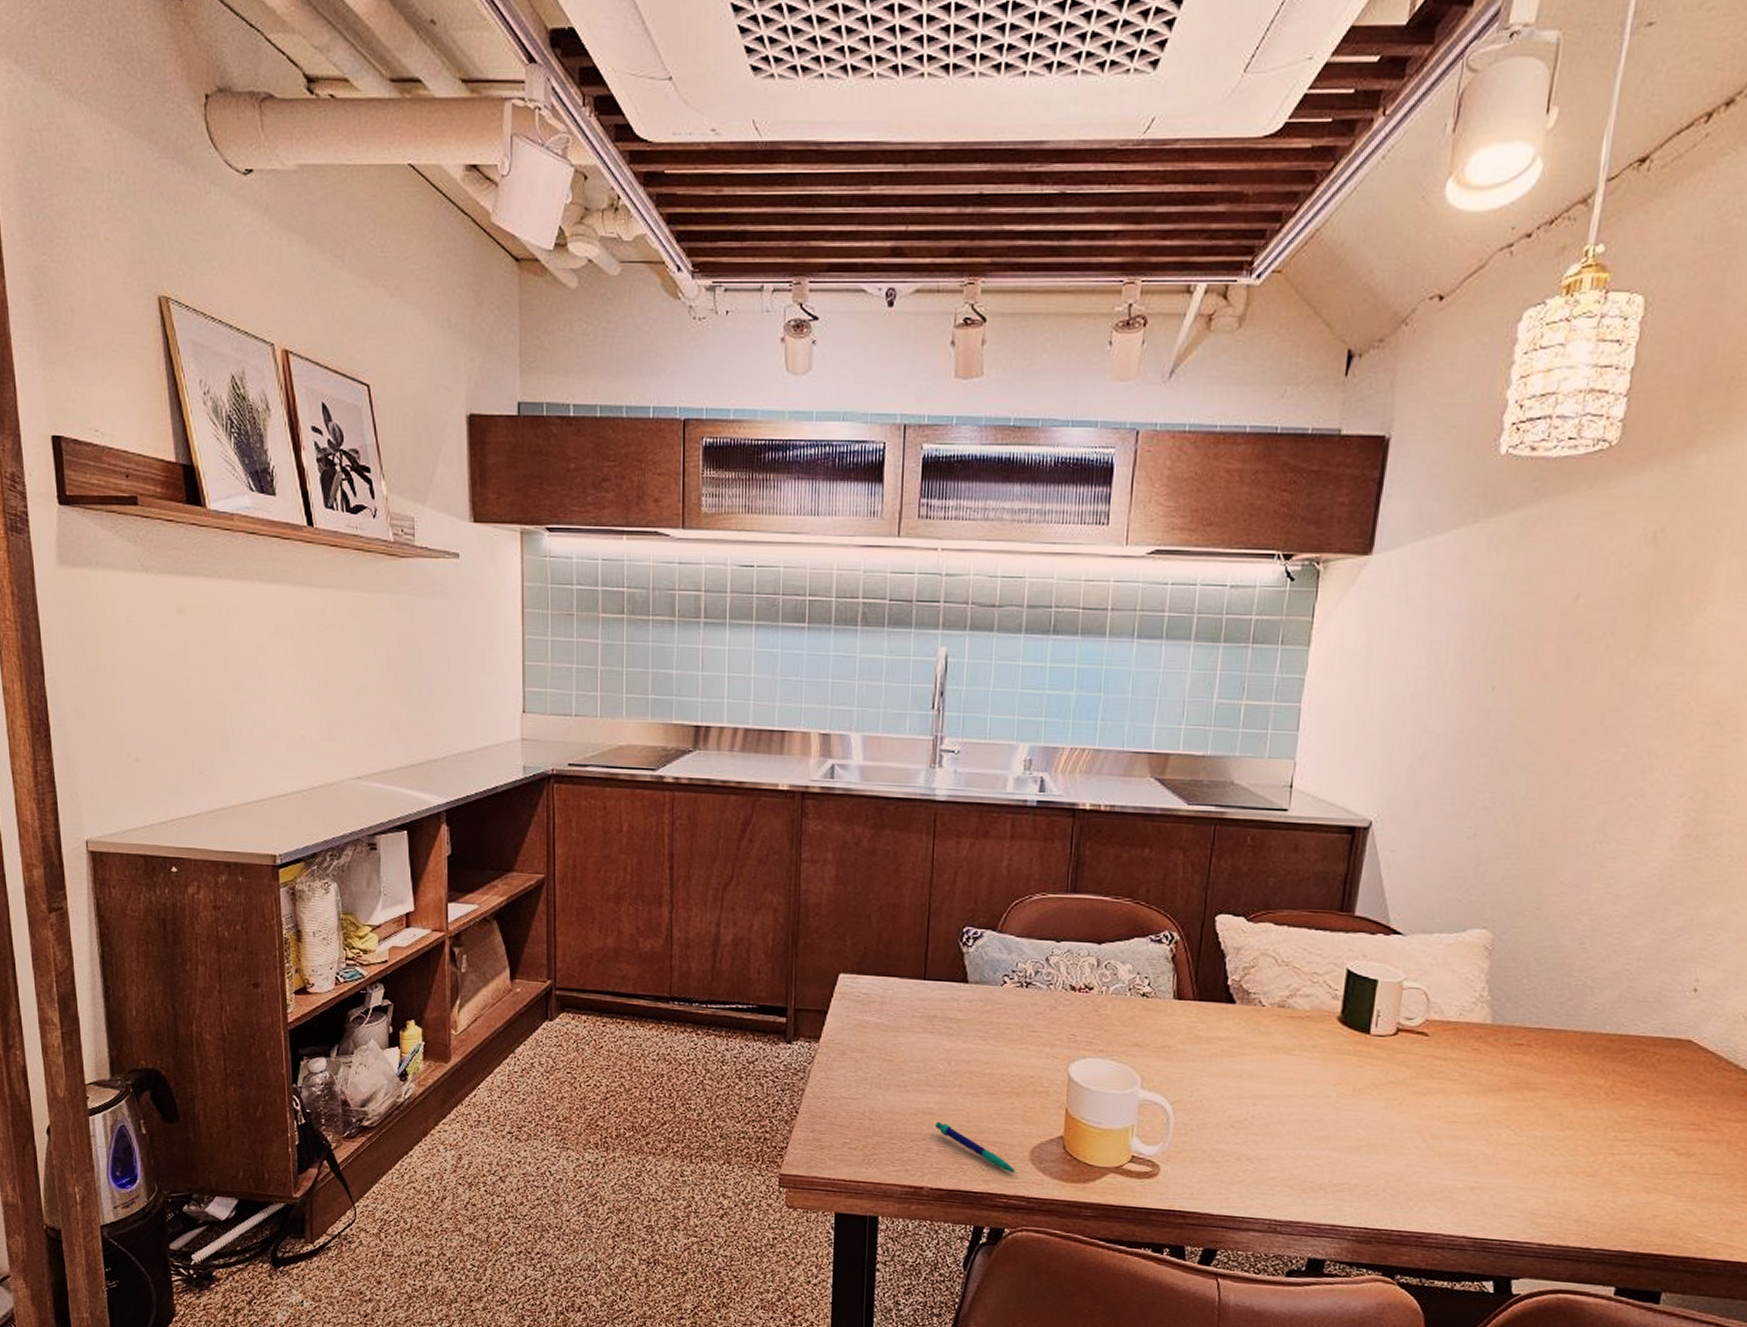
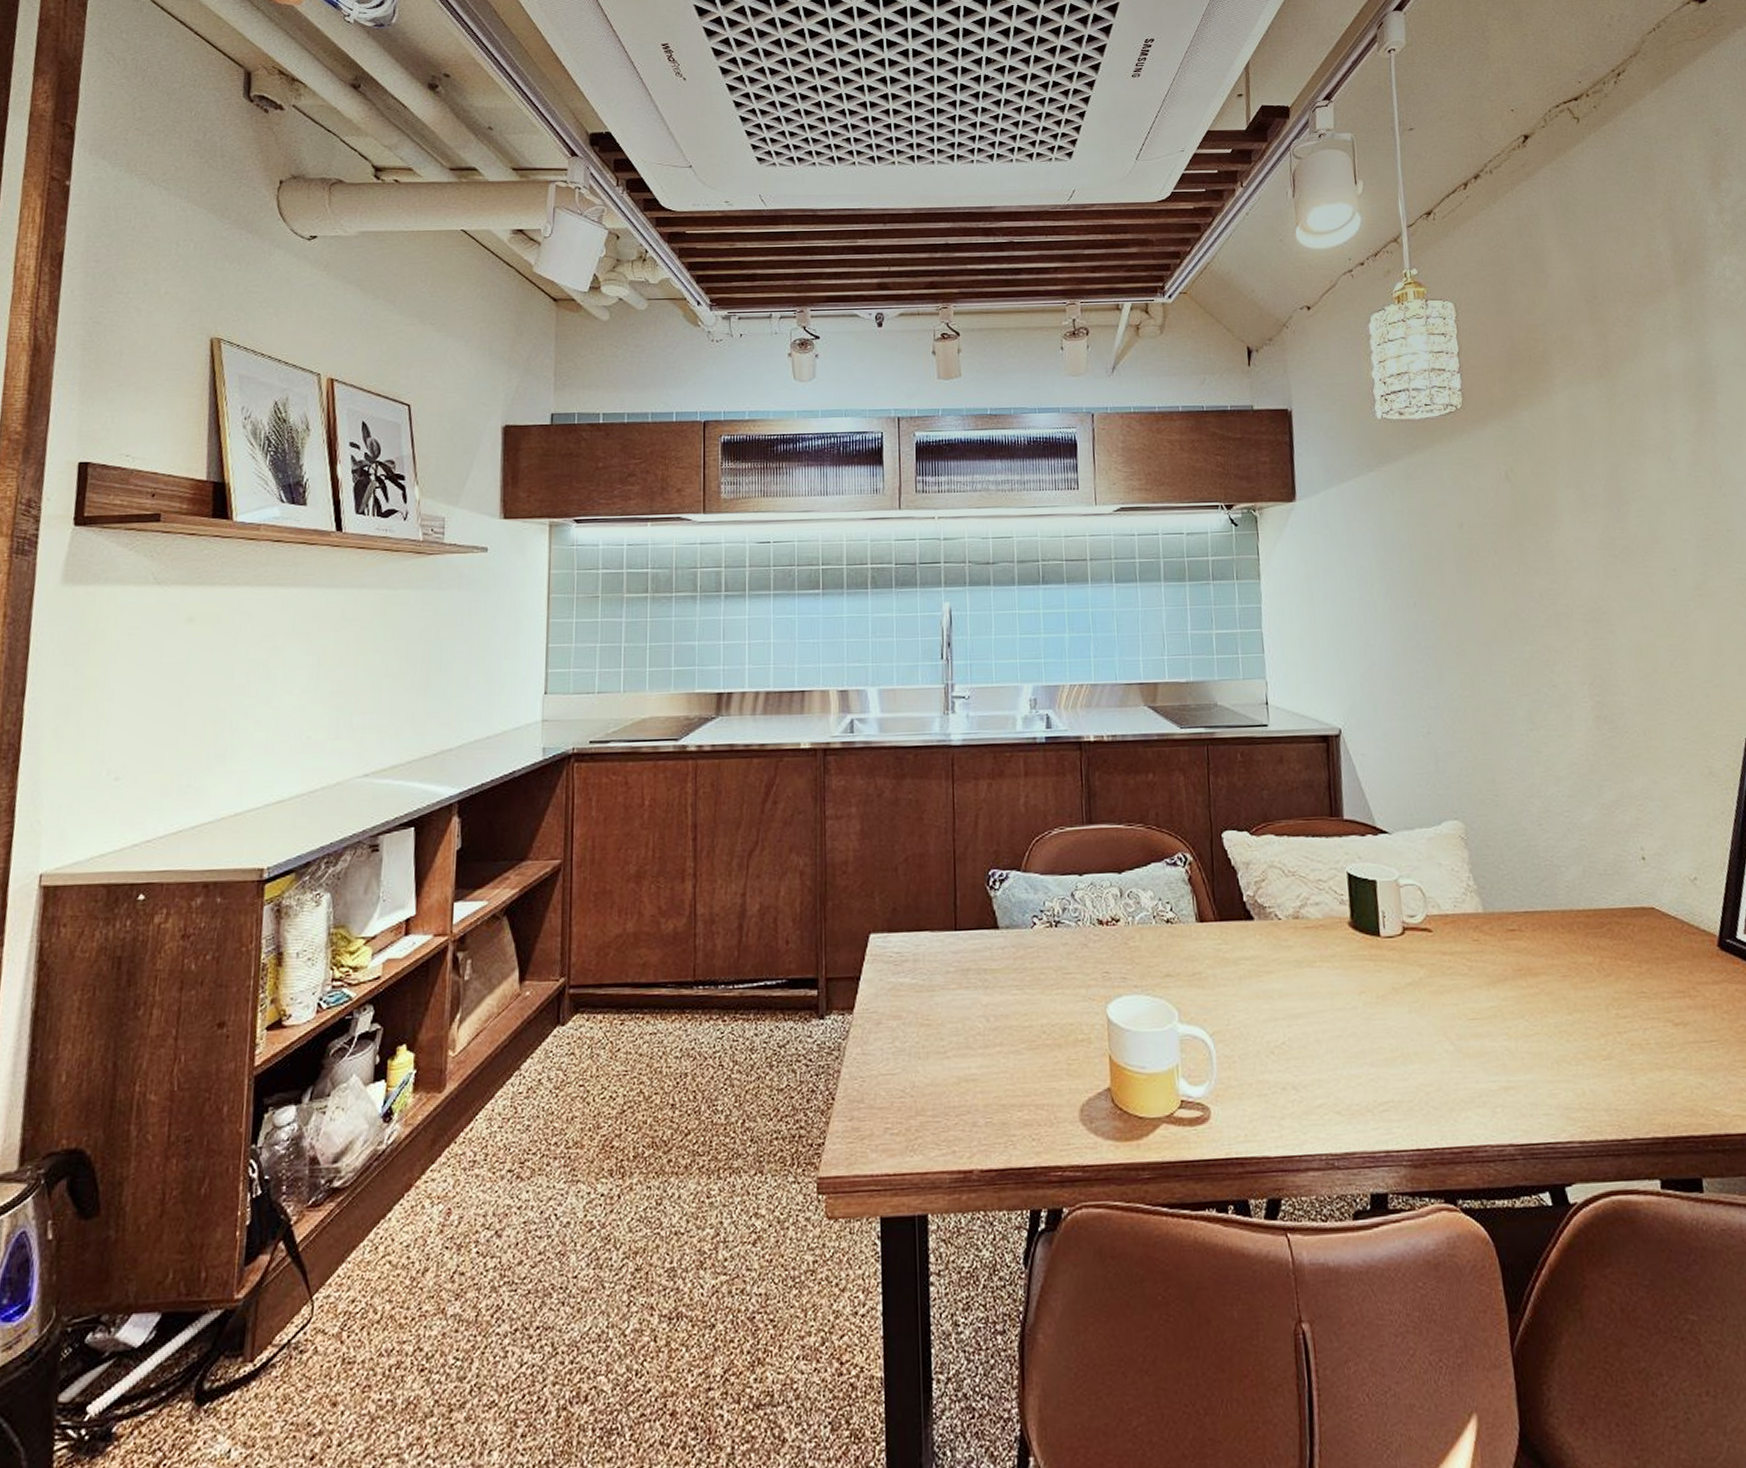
pen: present [935,1121,1017,1173] -> none [980,1088,1069,1139]

